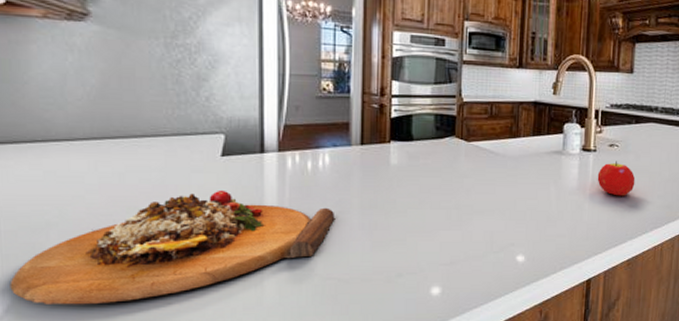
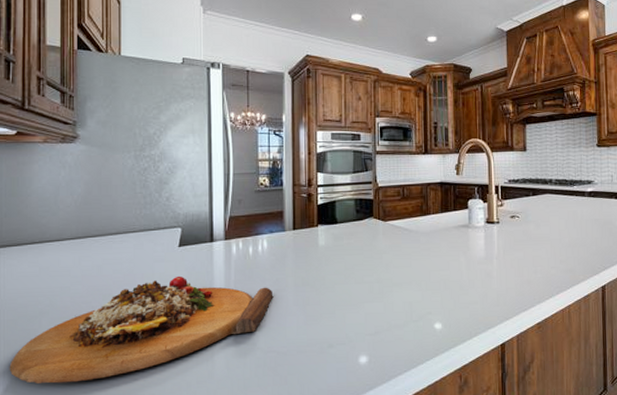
fruit: present [597,161,636,196] -> none [502,231,538,263]

